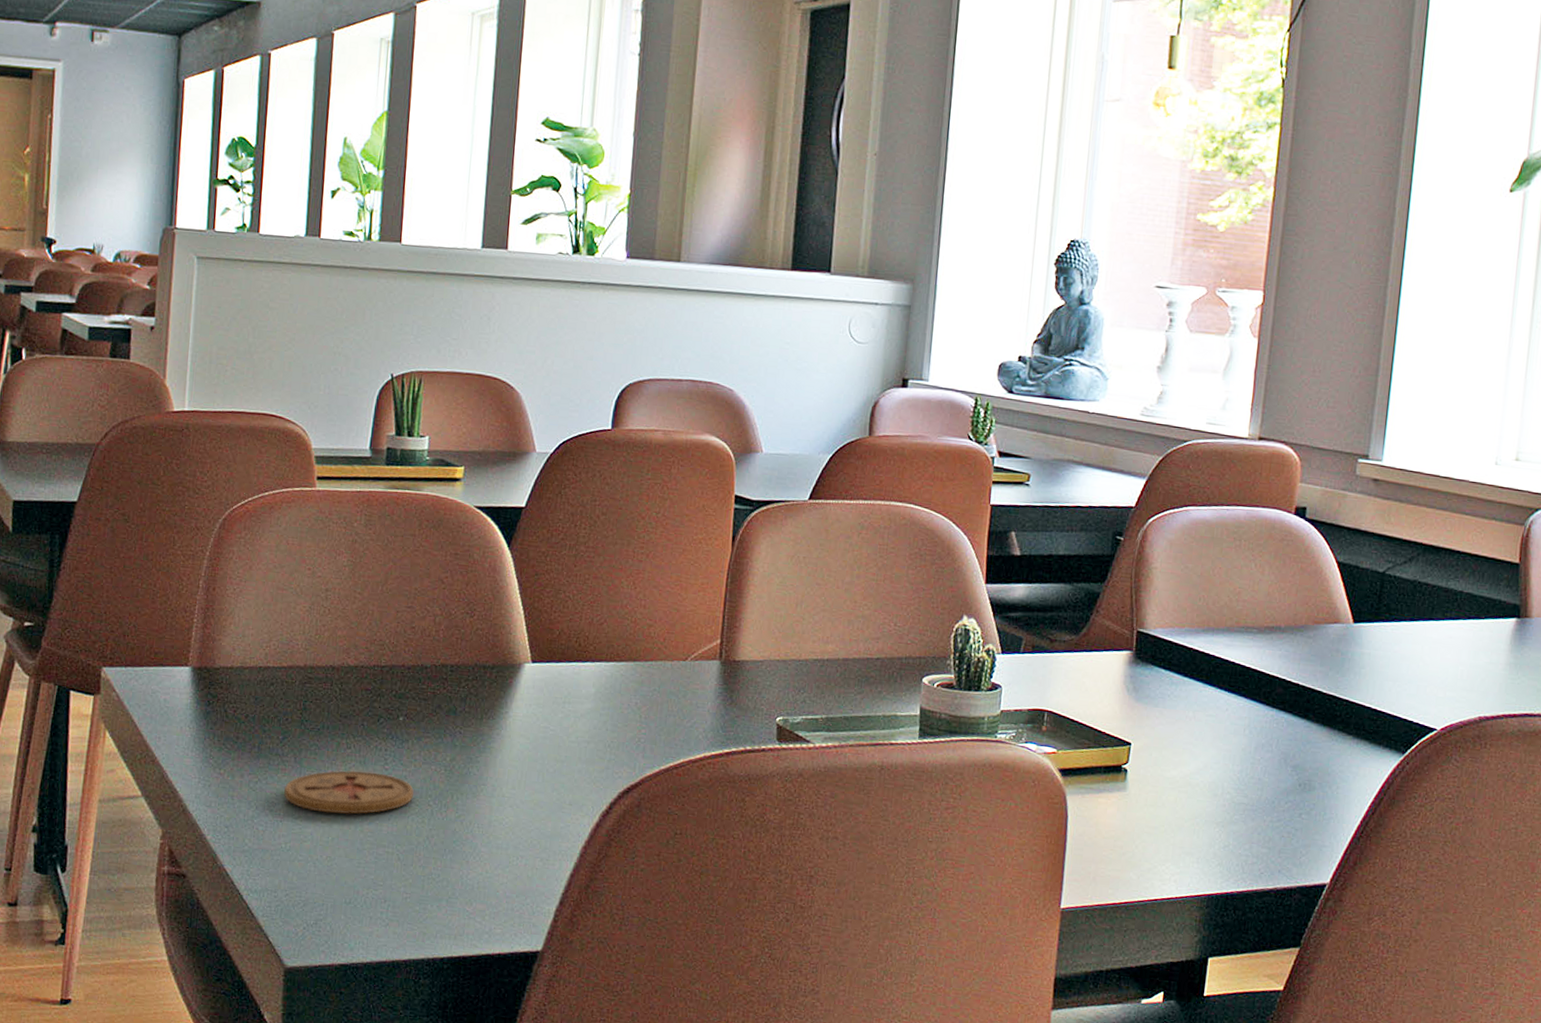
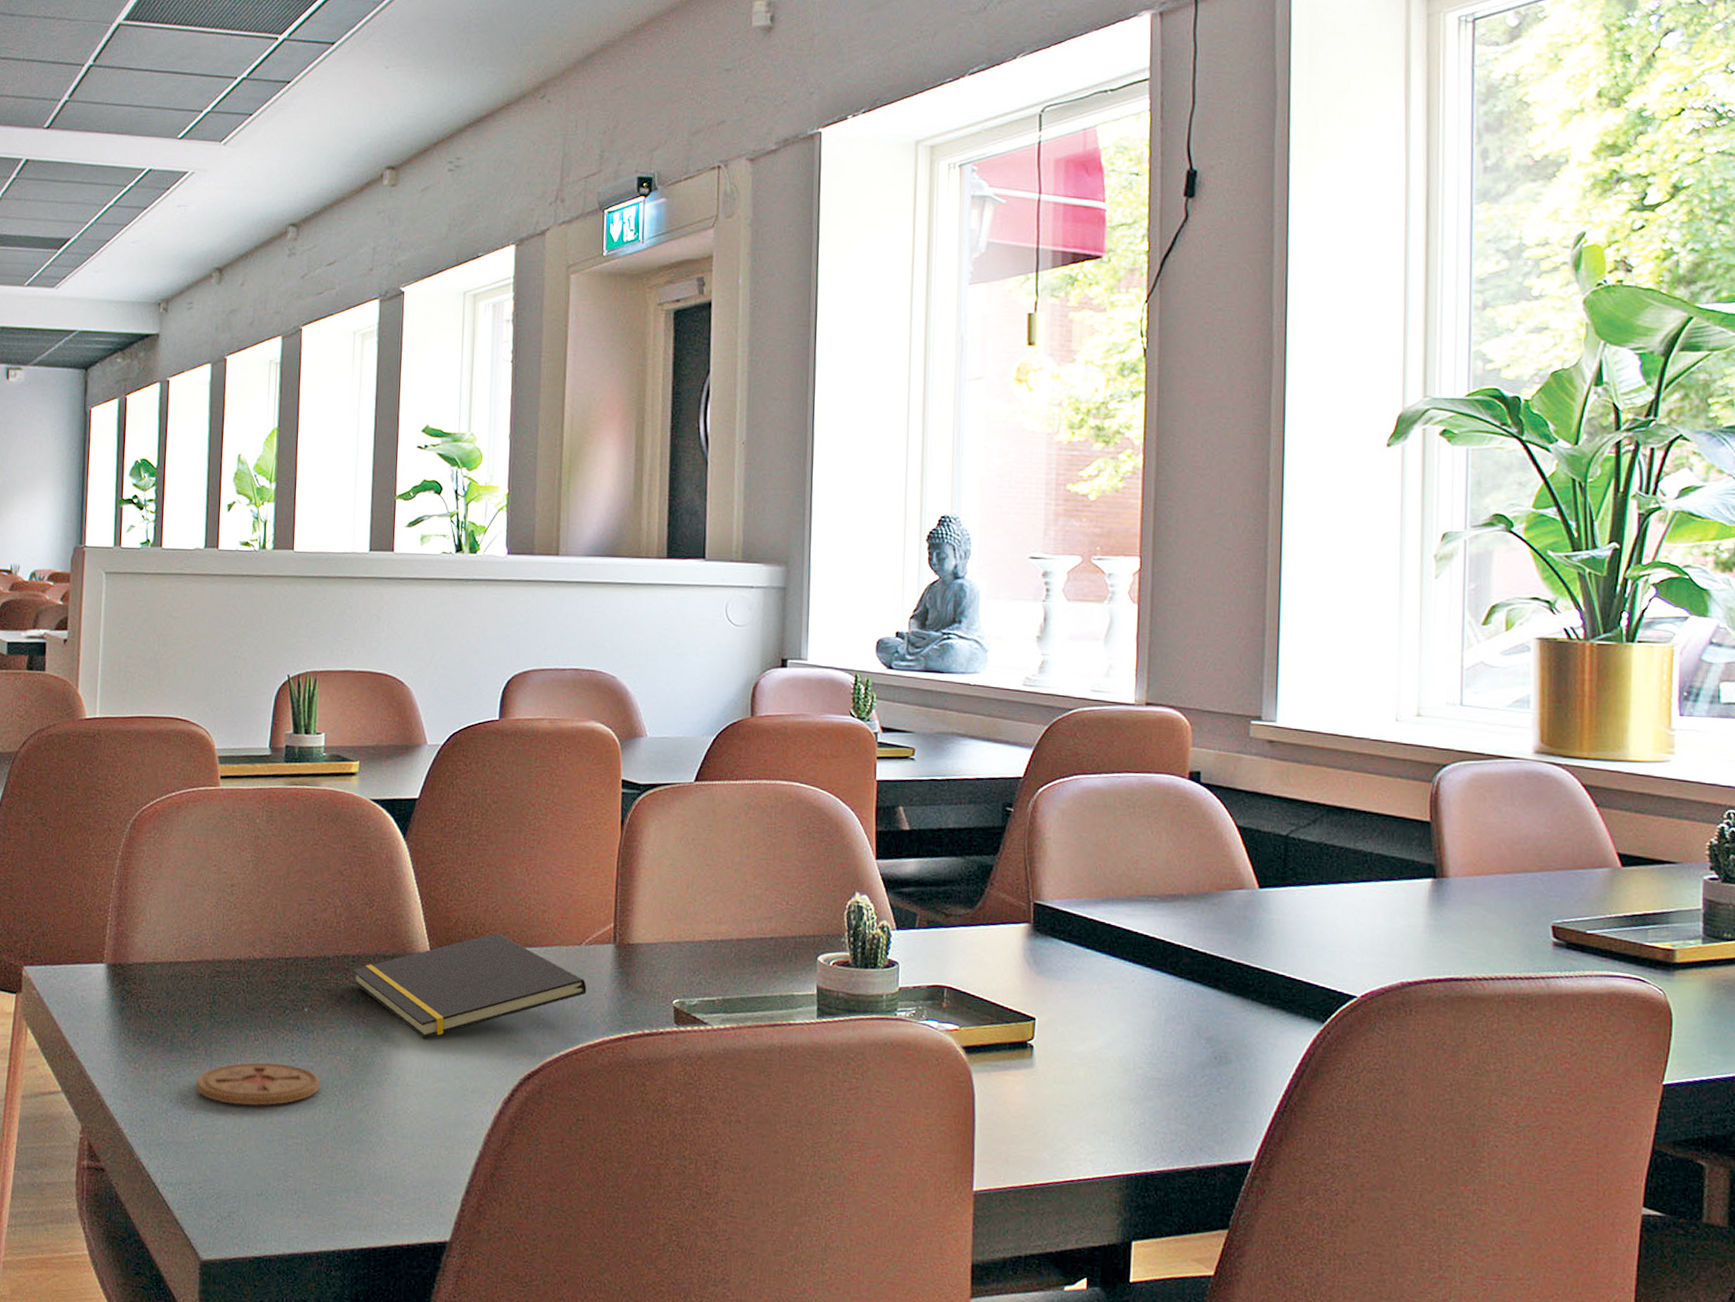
notepad: none [450,646,690,750] -> present [351,932,587,1039]

